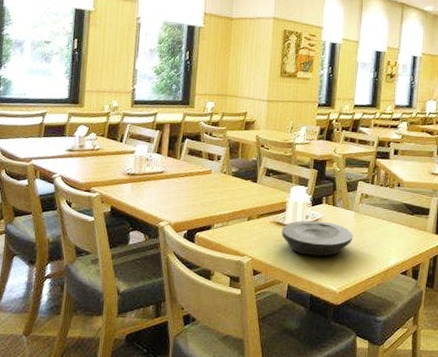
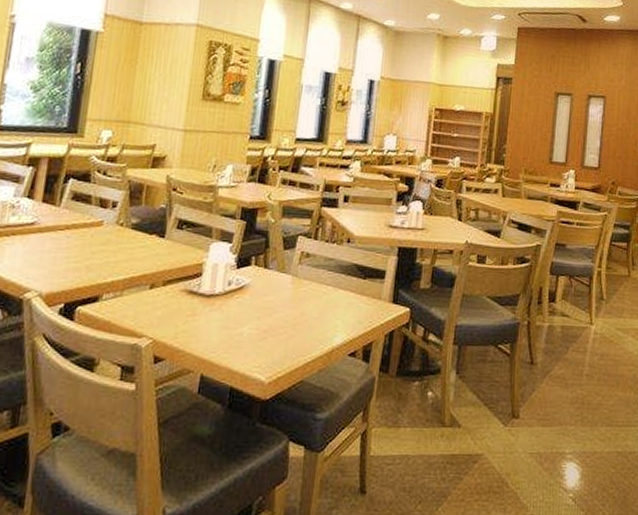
plate: present [282,220,353,257] -> none [195,287,289,336]

